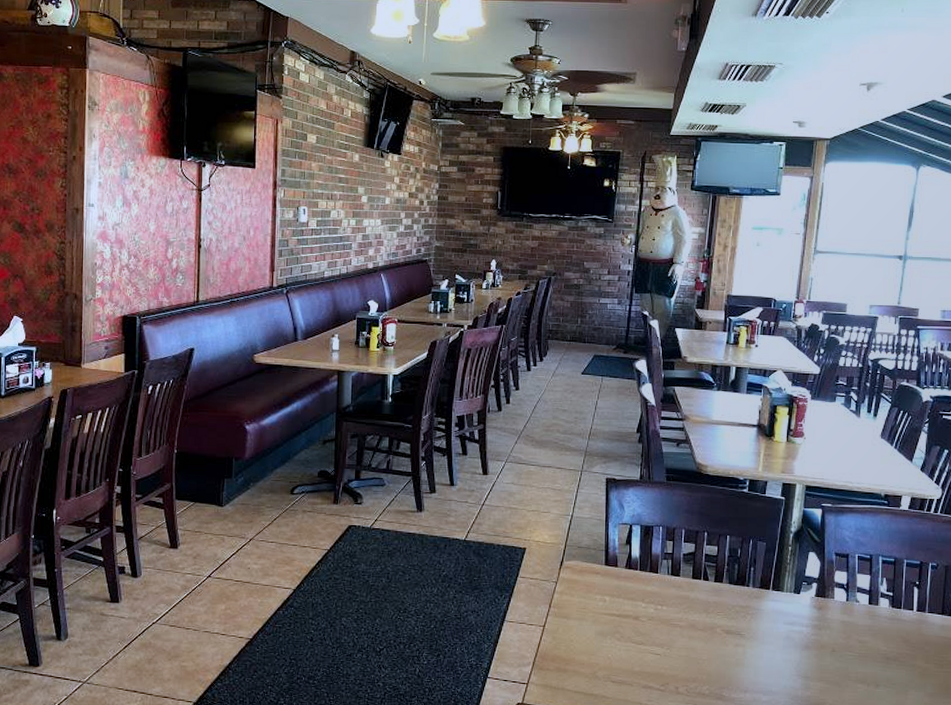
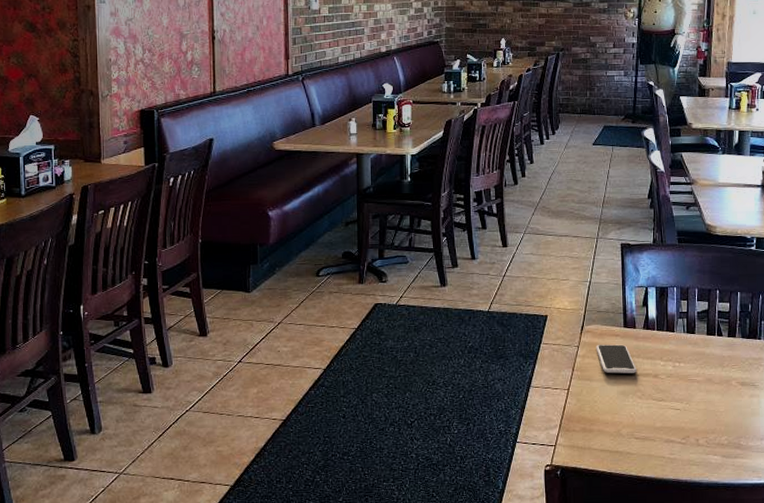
smartphone: none [574,582,616,614] -> present [596,344,636,374]

